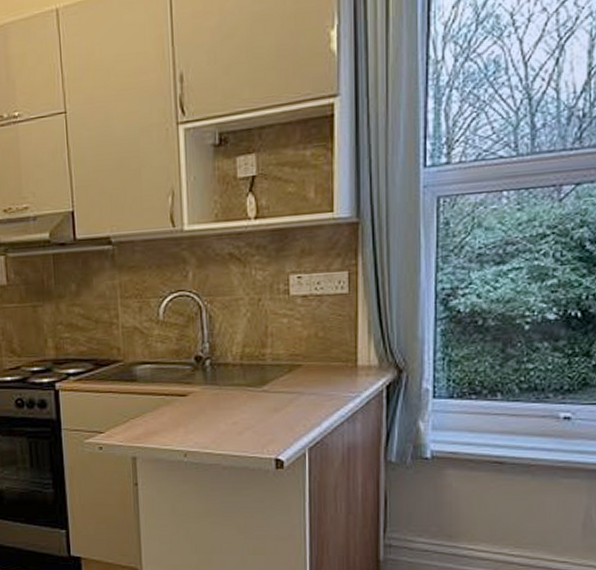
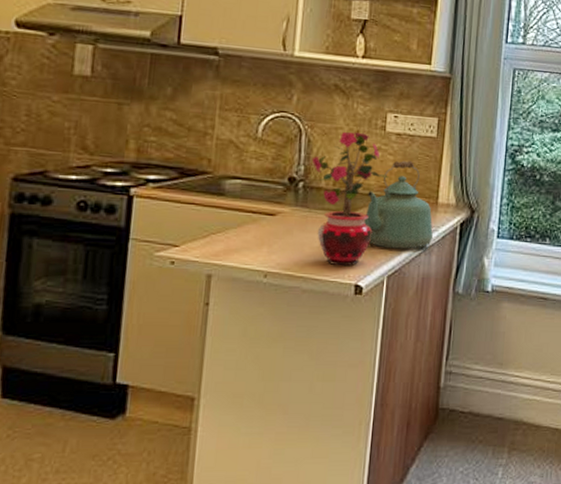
potted plant: none [214,297,298,441] -> present [310,130,388,267]
kettle: none [277,323,356,420] -> present [364,160,434,250]

